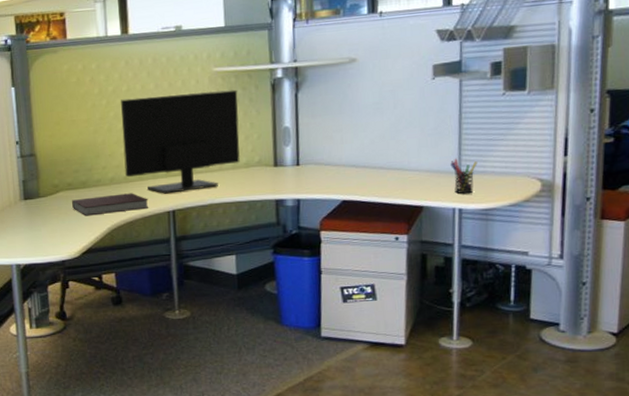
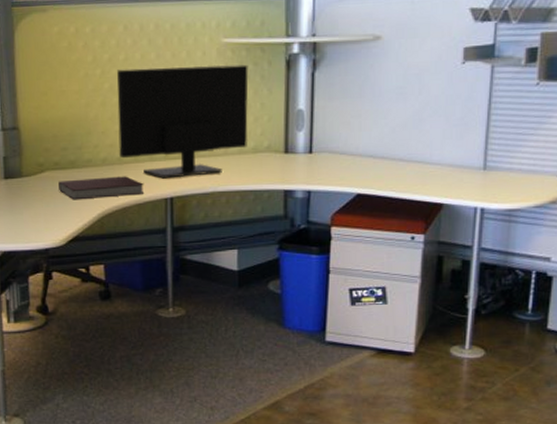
pen holder: present [450,158,477,194] -> none [475,152,504,193]

